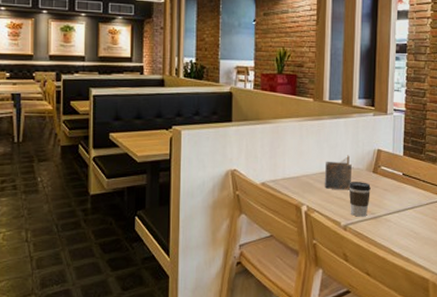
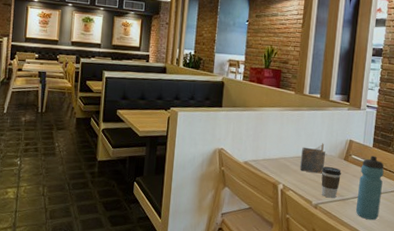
water bottle: none [390,165,417,237] -> present [356,156,384,220]

